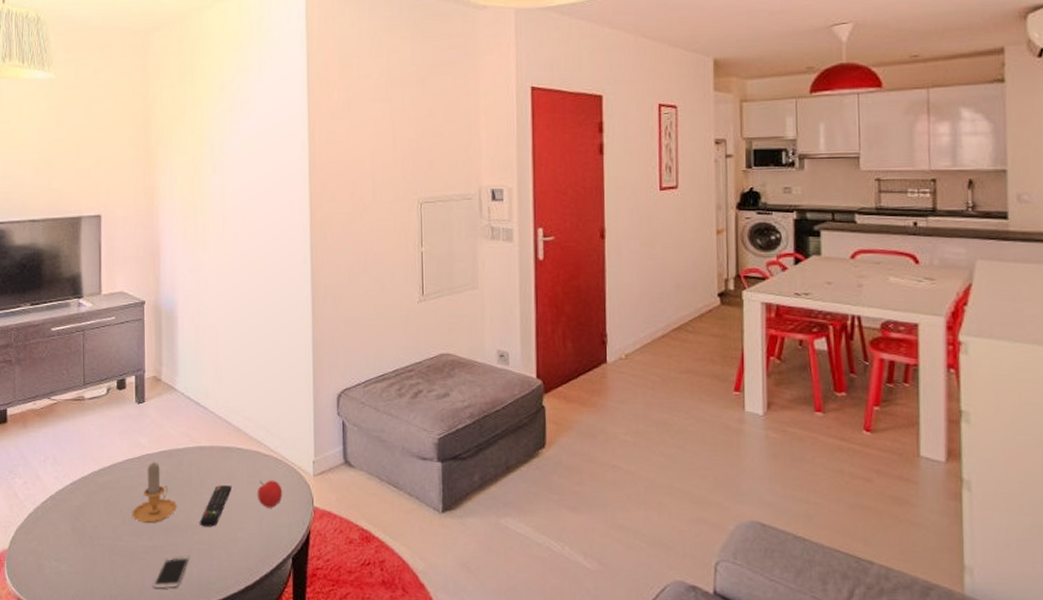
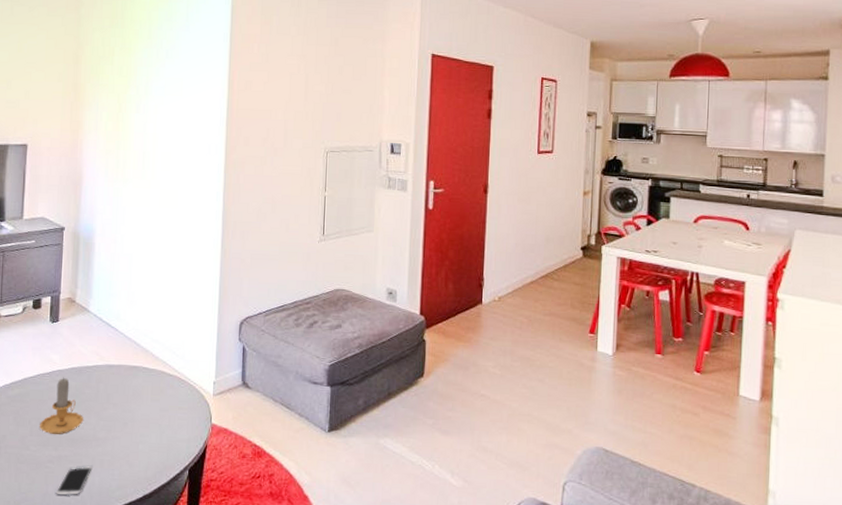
remote control: present [199,485,232,527] -> none [103,401,136,440]
fruit: present [257,480,283,508] -> none [159,398,184,424]

